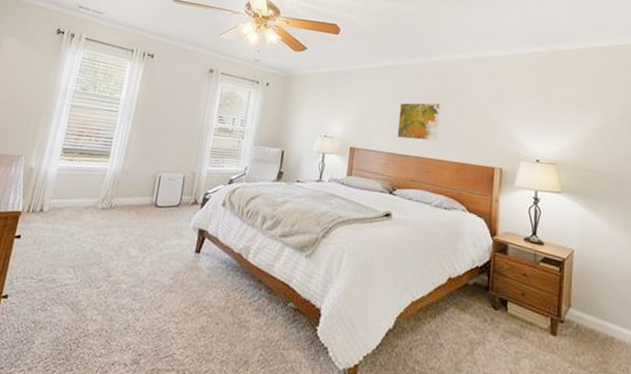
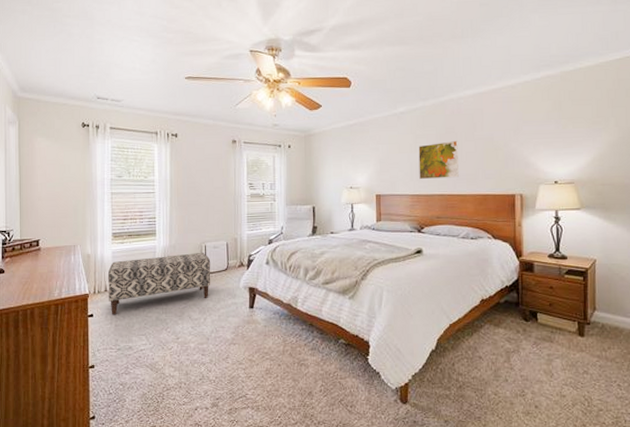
bench: none [41,179,163,240] -> present [107,252,211,315]

